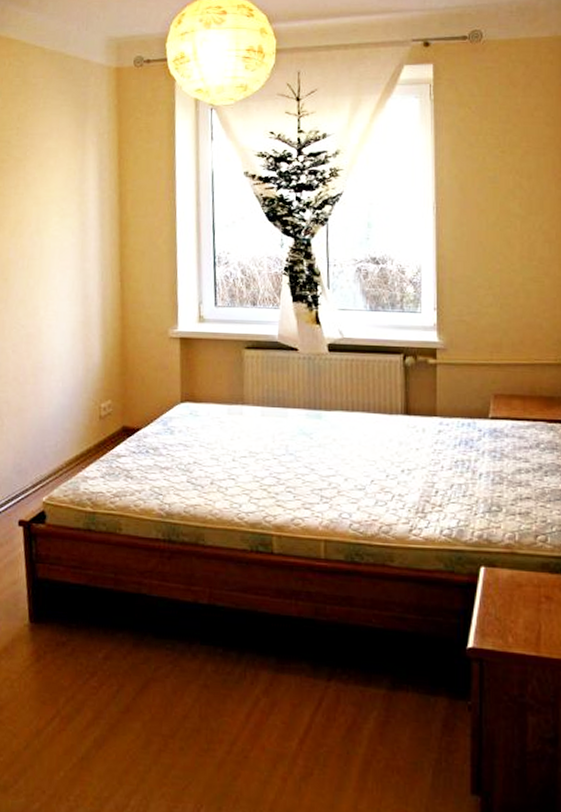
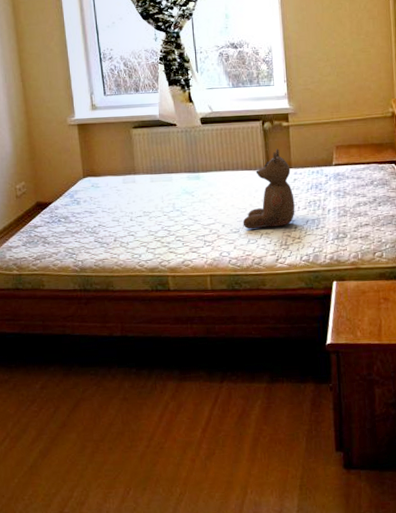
teddy bear: none [370,390,437,489] -> present [243,149,295,229]

